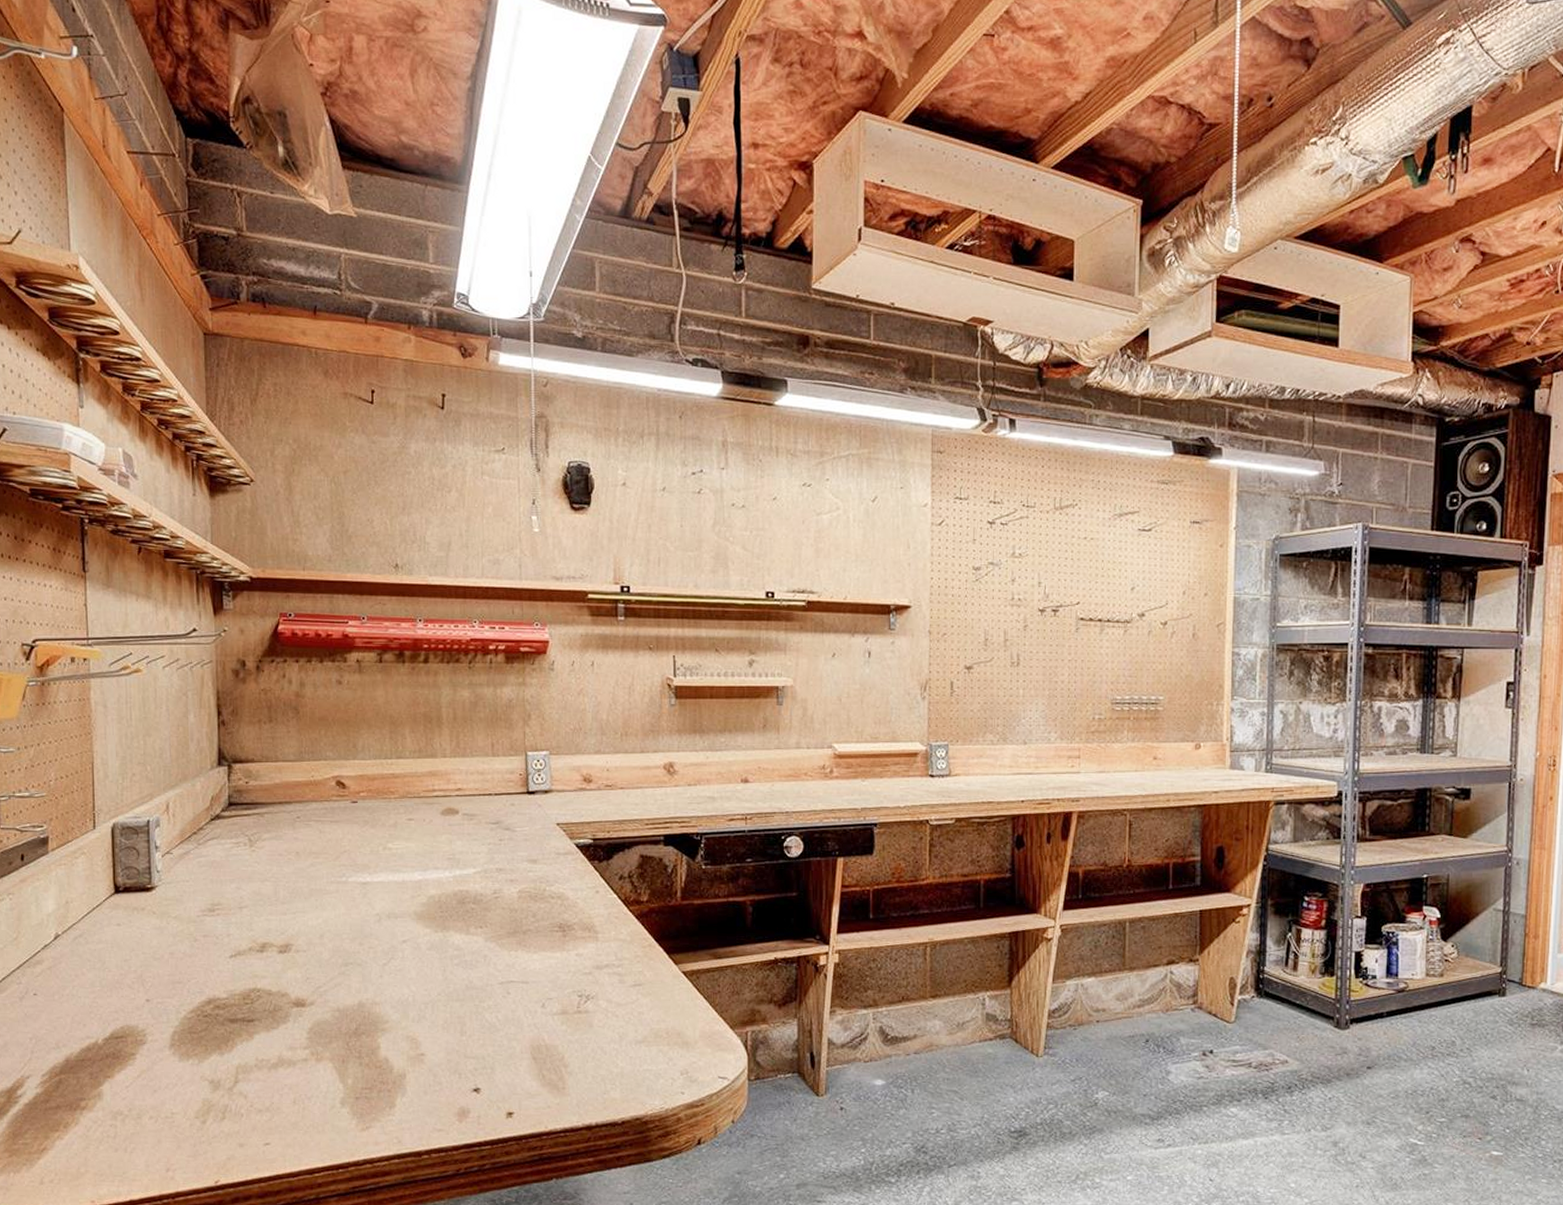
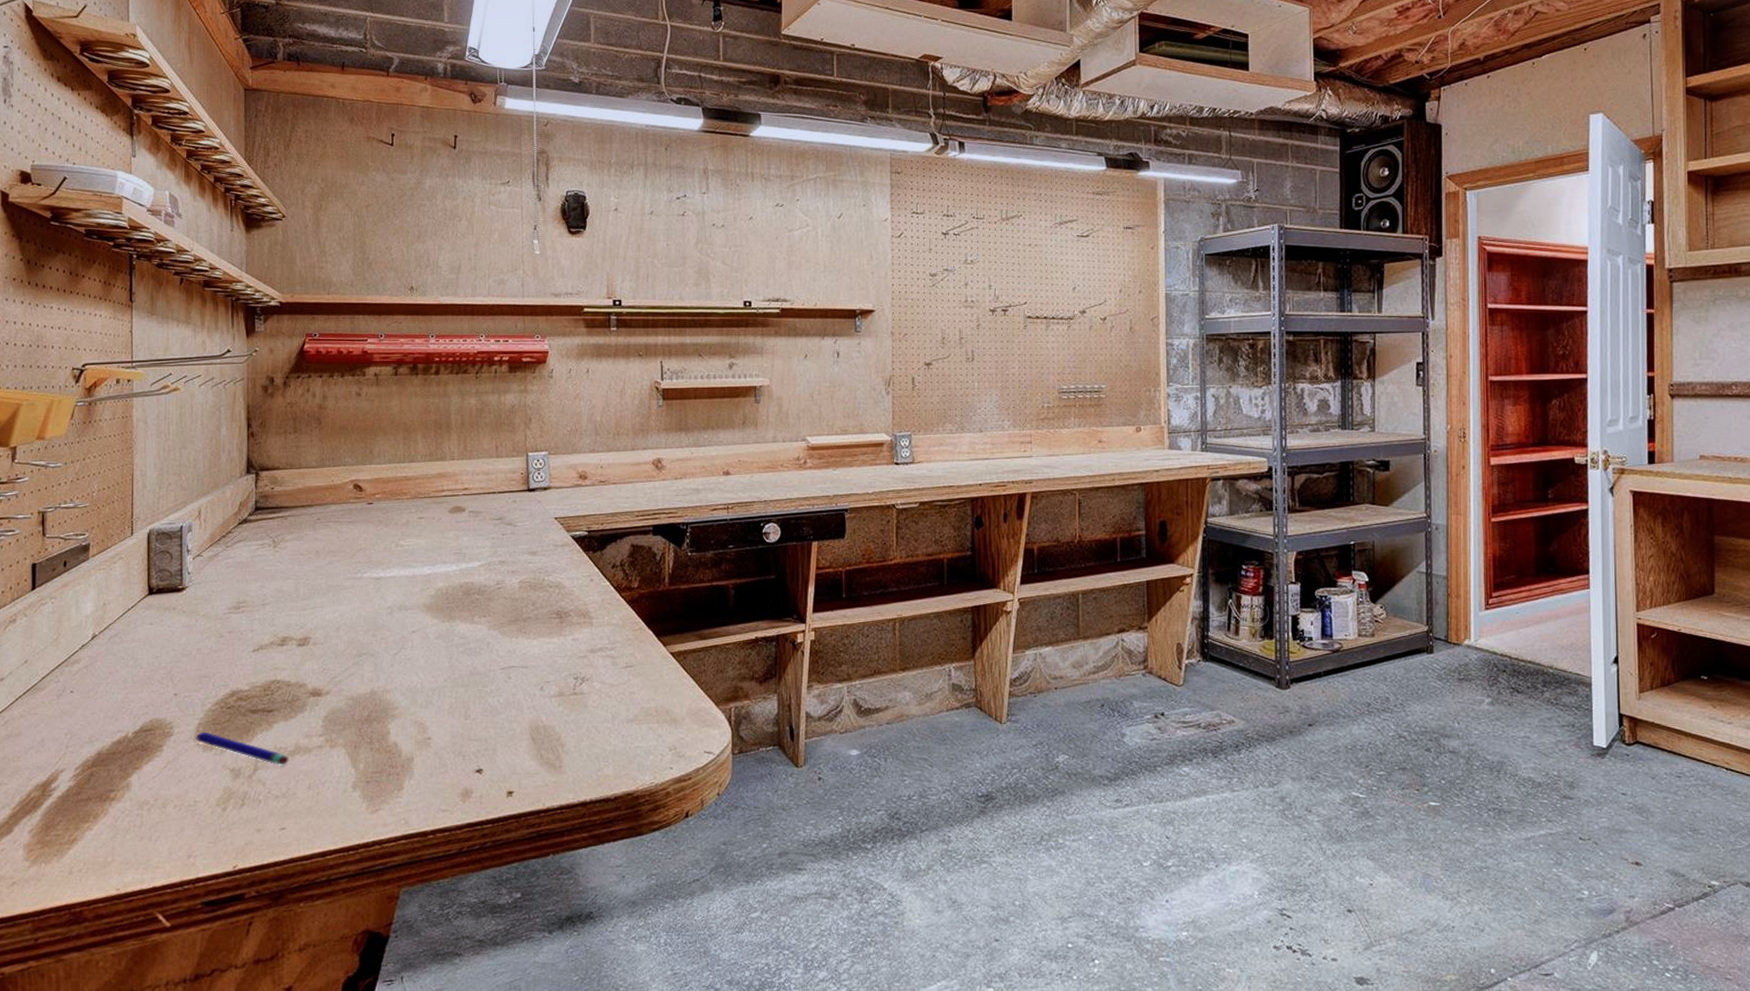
pen: none [171,1040,272,1078] -> present [196,731,289,765]

